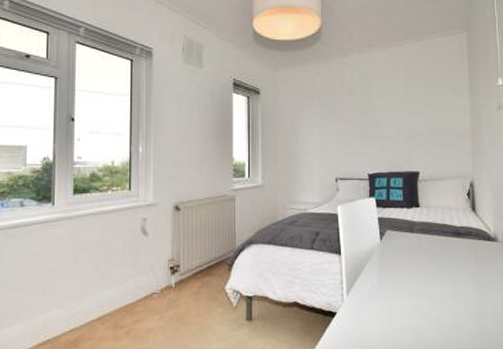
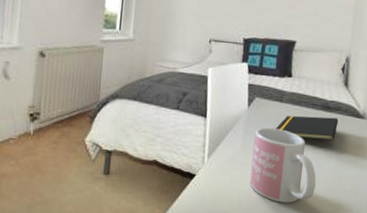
mug: none [390,258,456,333] -> present [250,127,316,203]
notepad: none [410,243,471,267] -> present [276,116,339,141]

